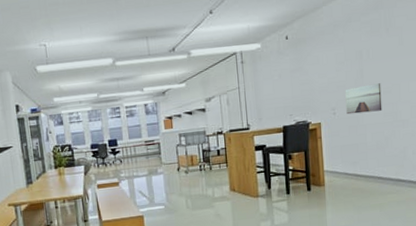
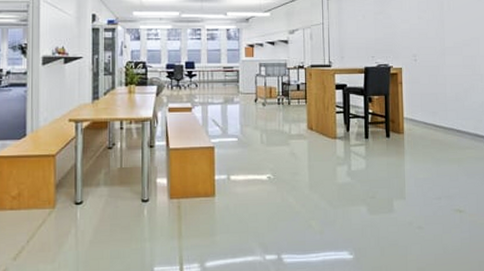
wall art: present [345,83,382,115] -> none [426,35,462,63]

